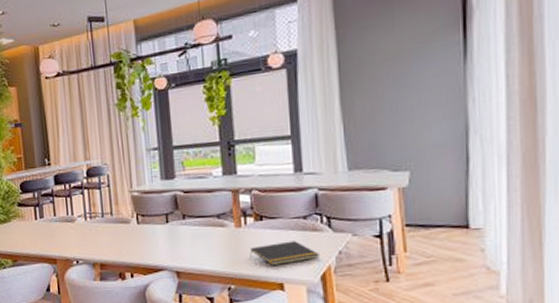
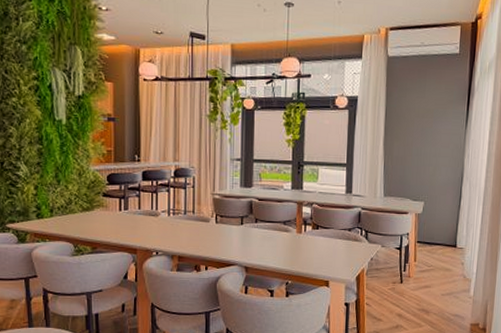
notepad: present [250,241,320,266] -> none [306,247,358,267]

